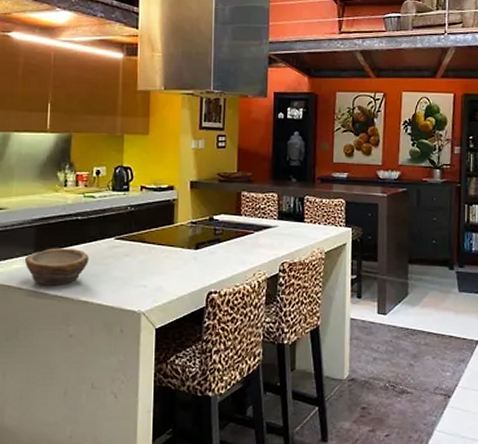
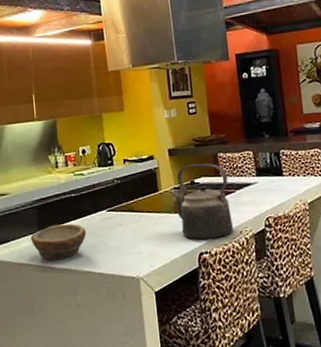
kettle: none [188,200,249,278] -> present [172,163,233,240]

